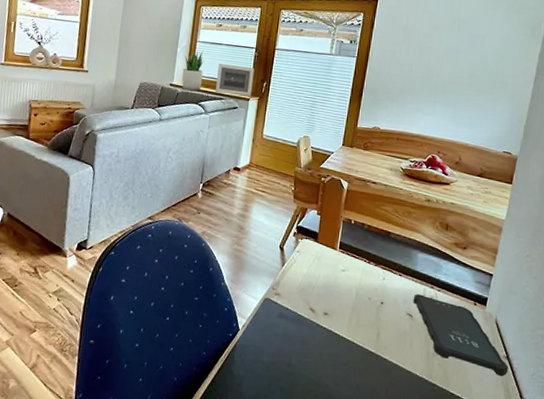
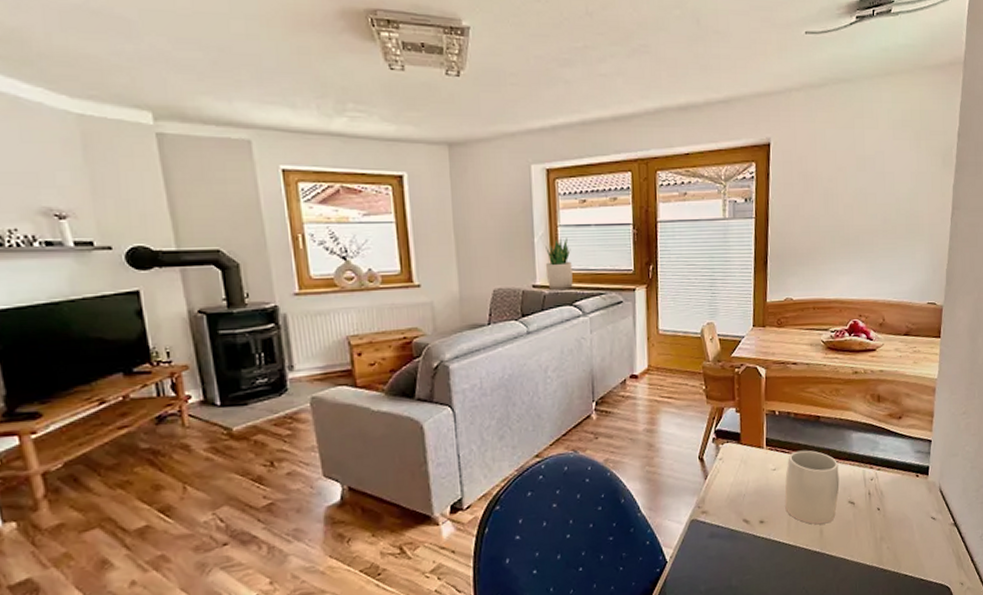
picture frame: present [215,64,255,97] -> none [590,249,637,287]
mug: none [348,258,402,329] -> present [784,450,840,525]
tablet: present [413,294,509,377] -> none [853,477,957,546]

